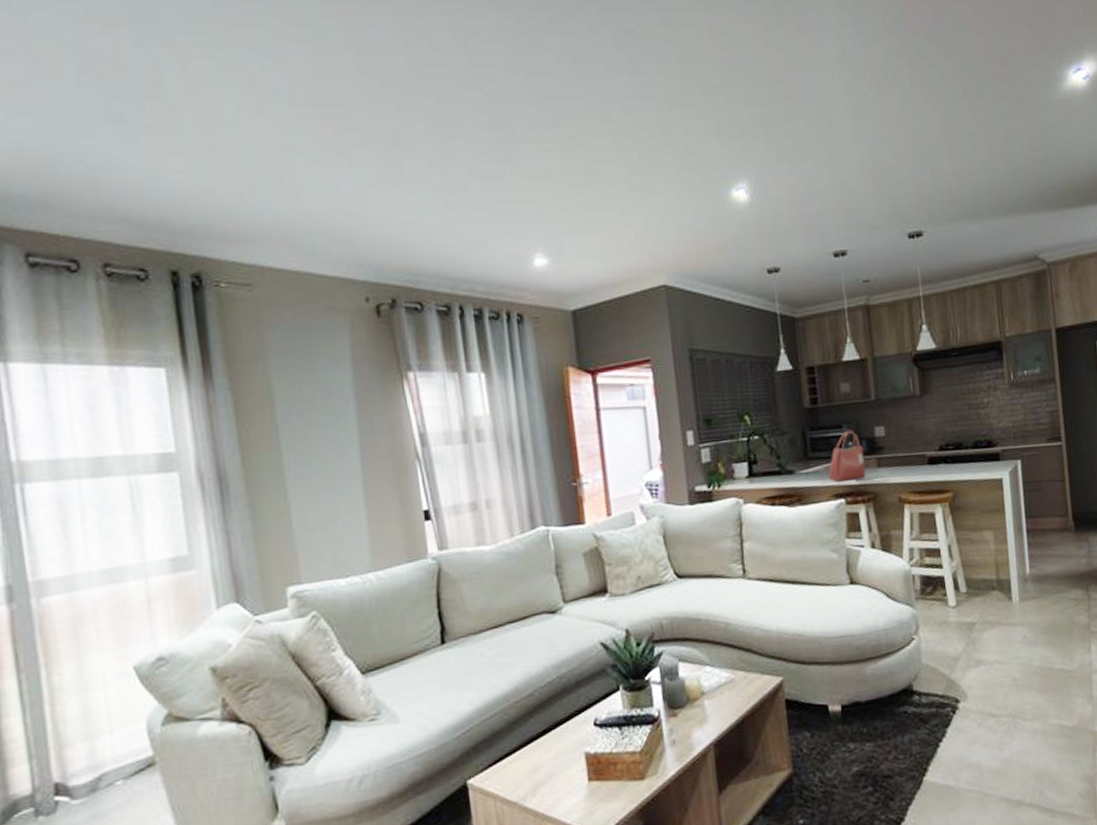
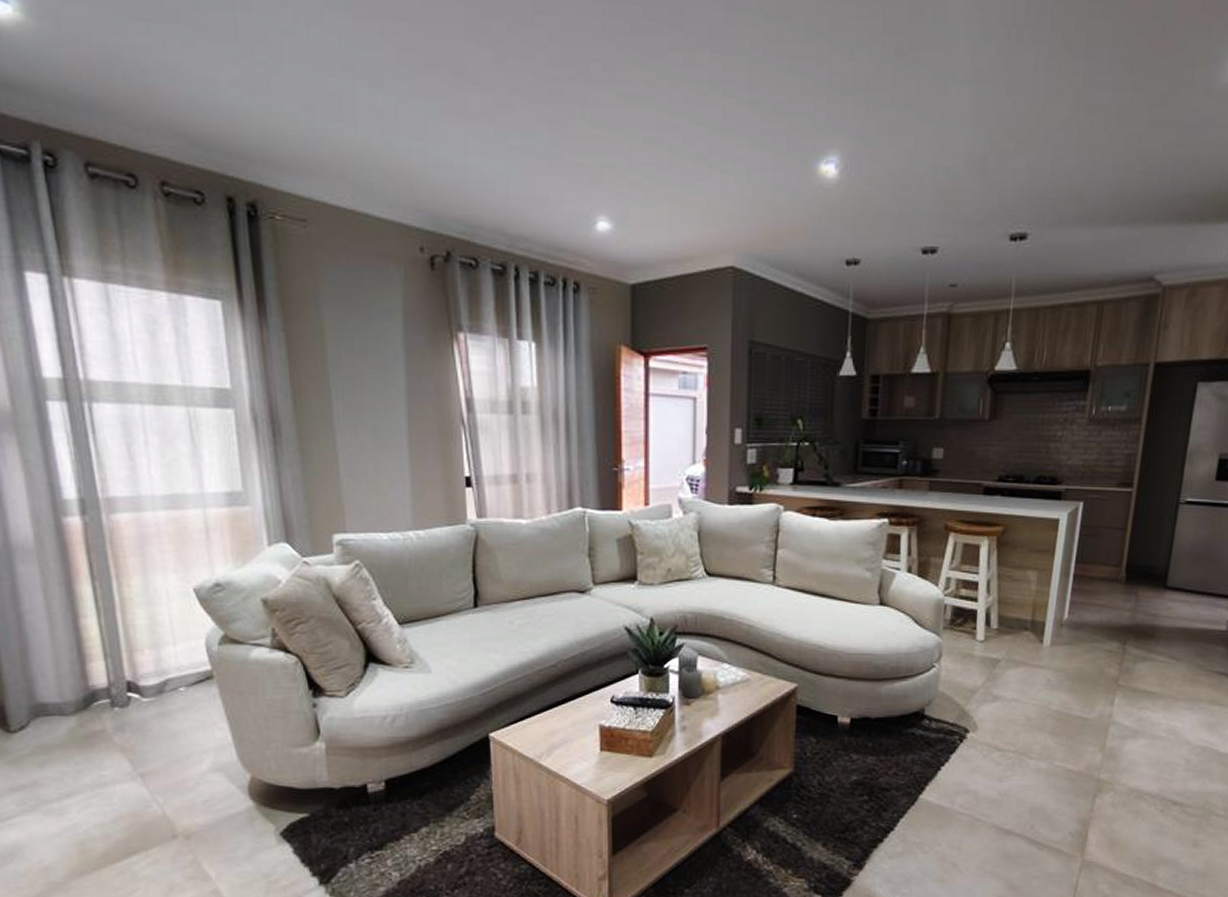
handbag: present [828,430,866,483] -> none [875,447,917,502]

